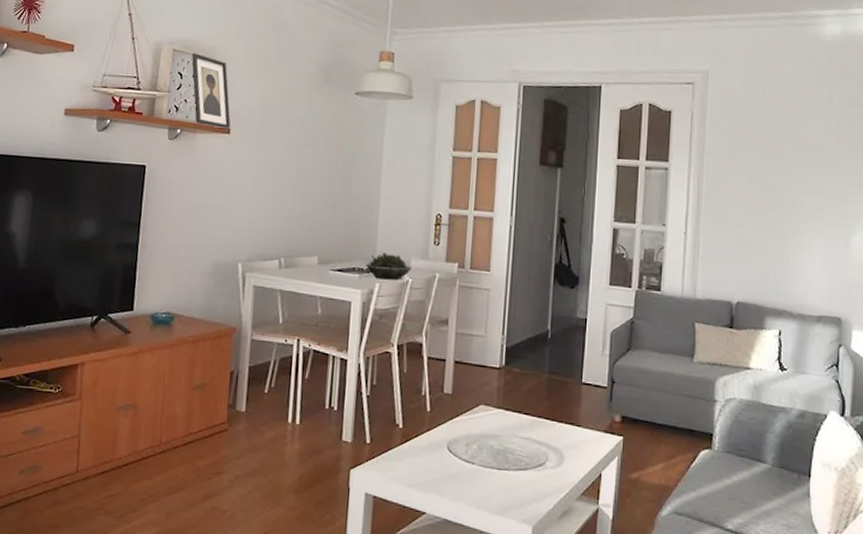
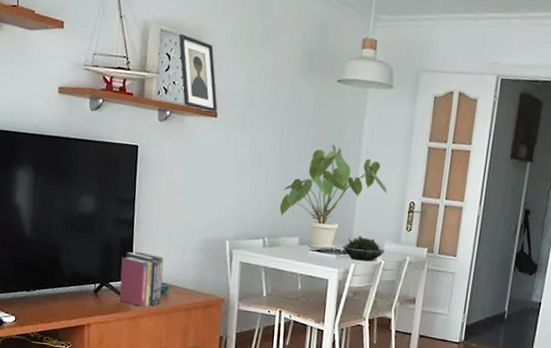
books: none [119,278,170,341] -> present [120,251,164,307]
house plant: none [296,158,412,270] -> present [279,145,388,251]

